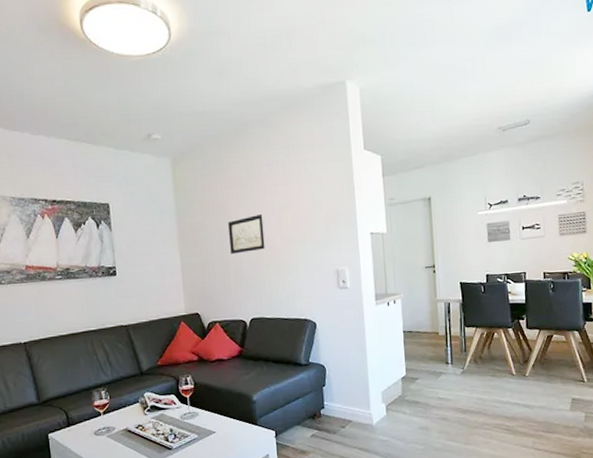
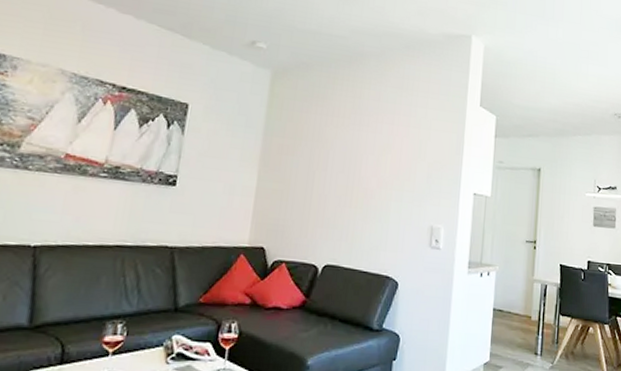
wall art: present [228,213,265,255] -> none [317,149,361,189]

